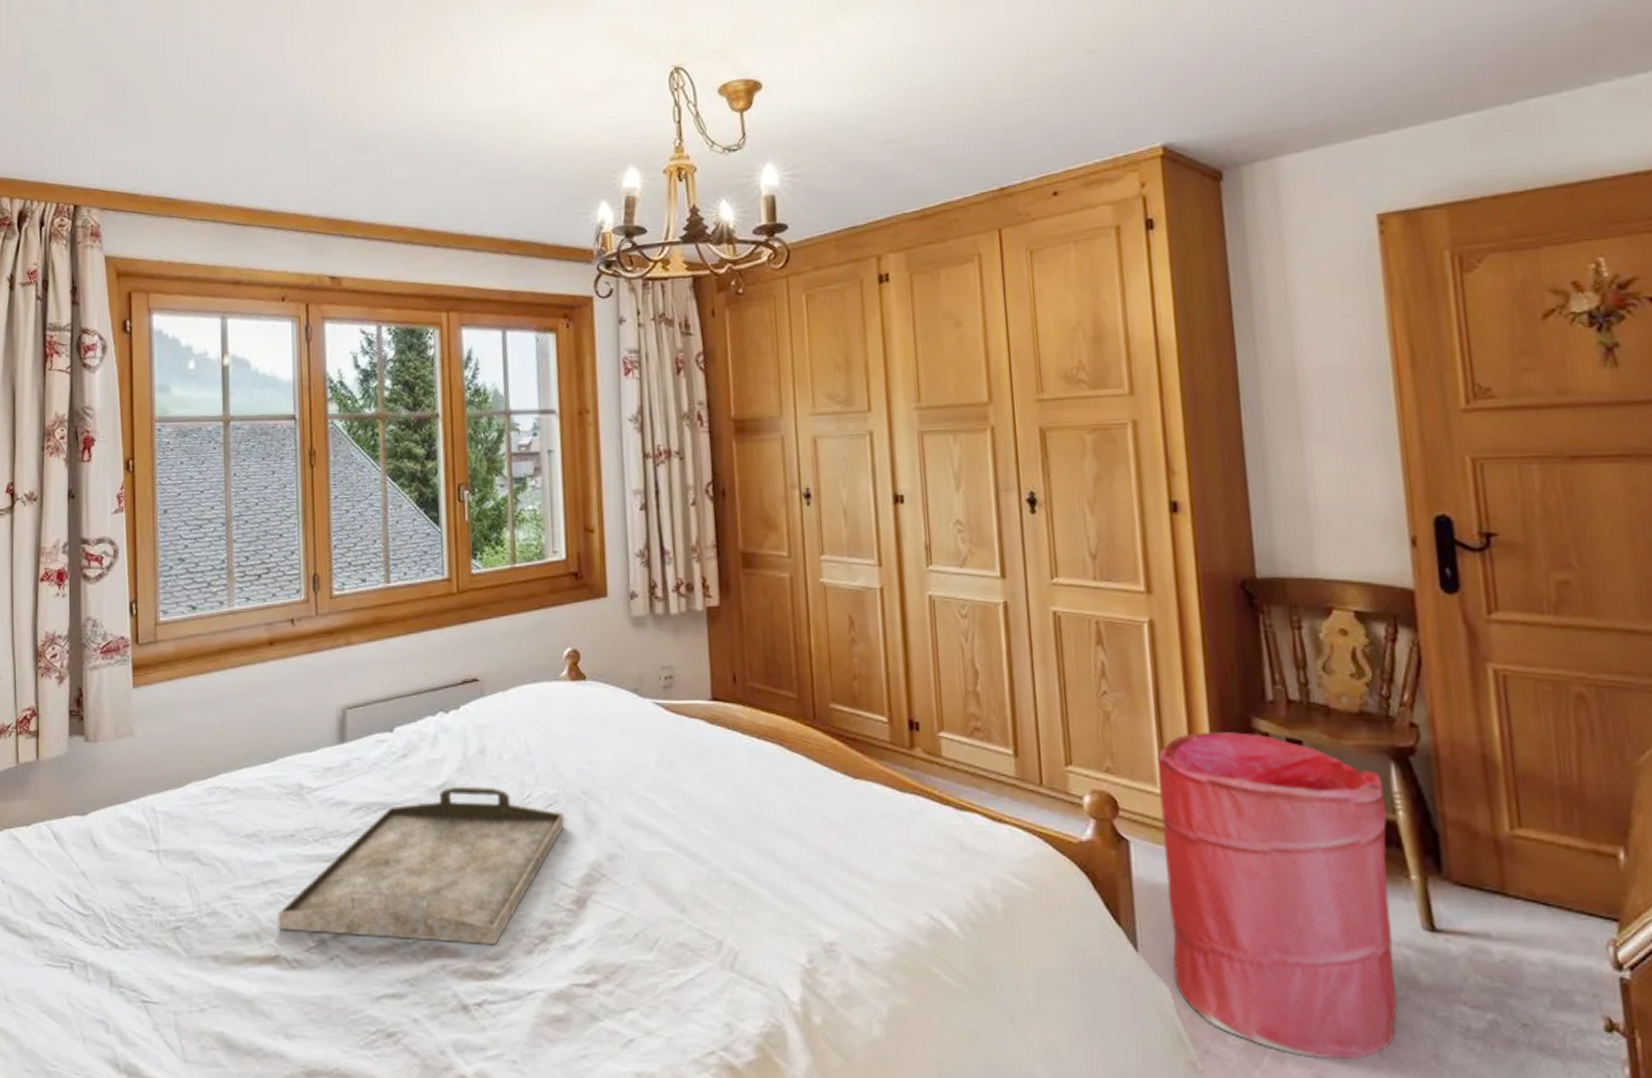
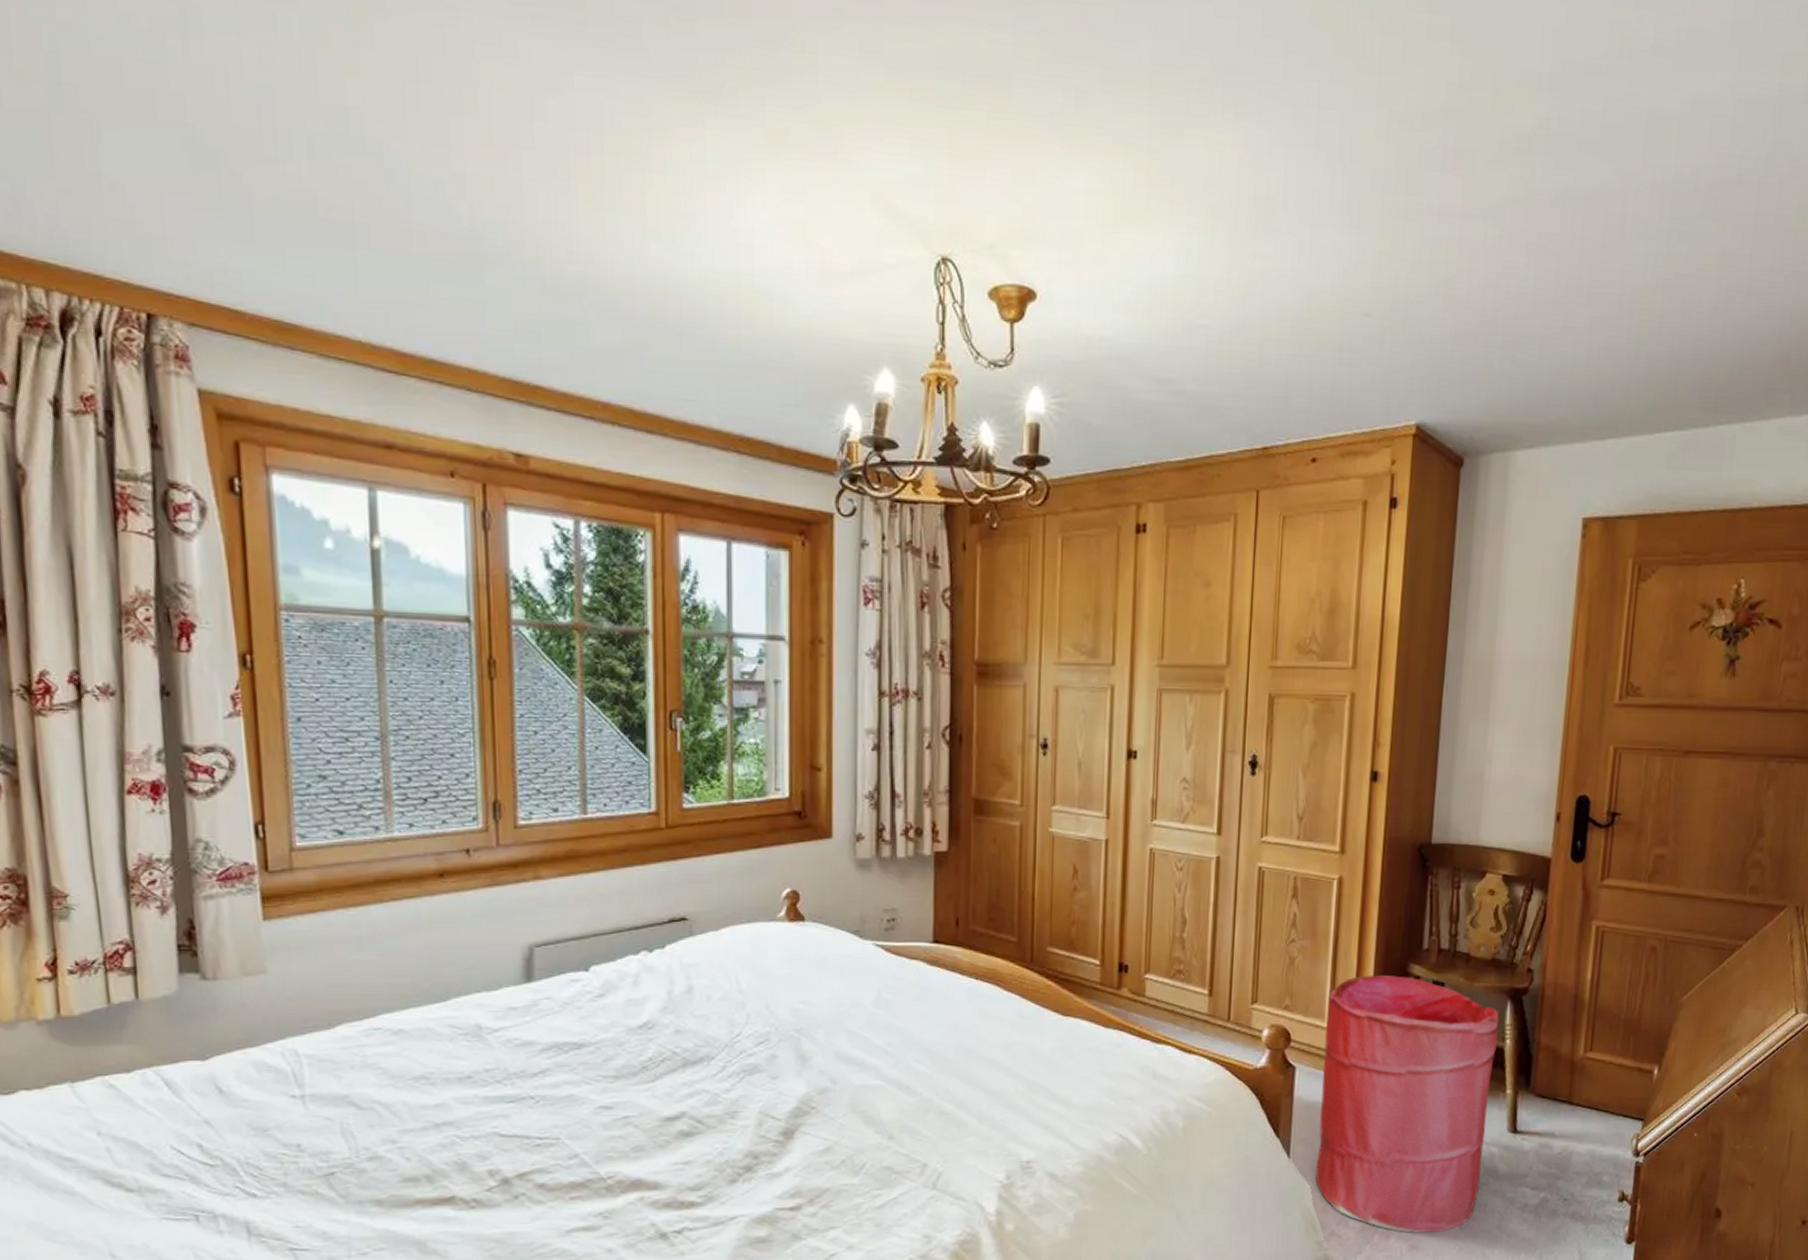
serving tray: present [277,786,565,946] -> none [452,1025,776,1177]

